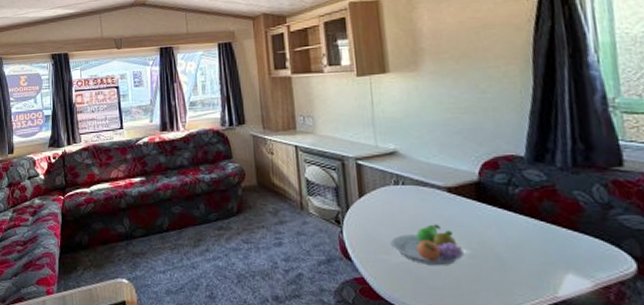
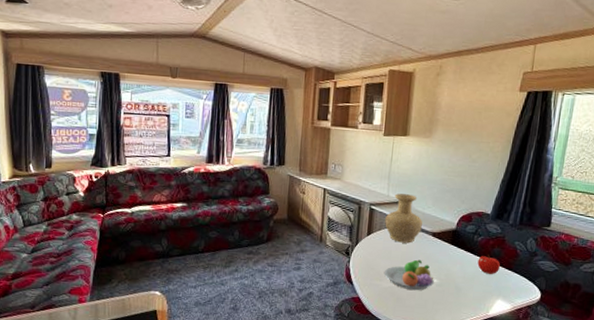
vase: none [378,142,430,204] -> present [385,193,422,243]
fruit: none [521,212,559,238] -> present [477,255,500,274]

